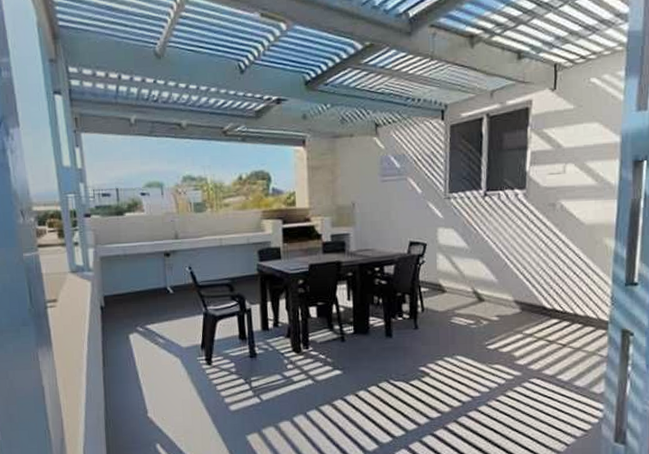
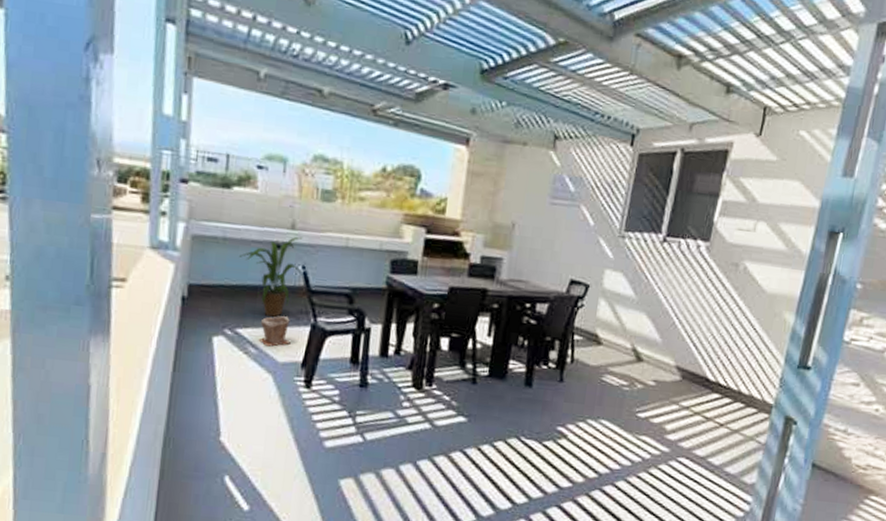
house plant: none [138,244,189,312] -> present [238,236,303,317]
plant pot: none [163,310,190,336] -> present [258,316,290,347]

